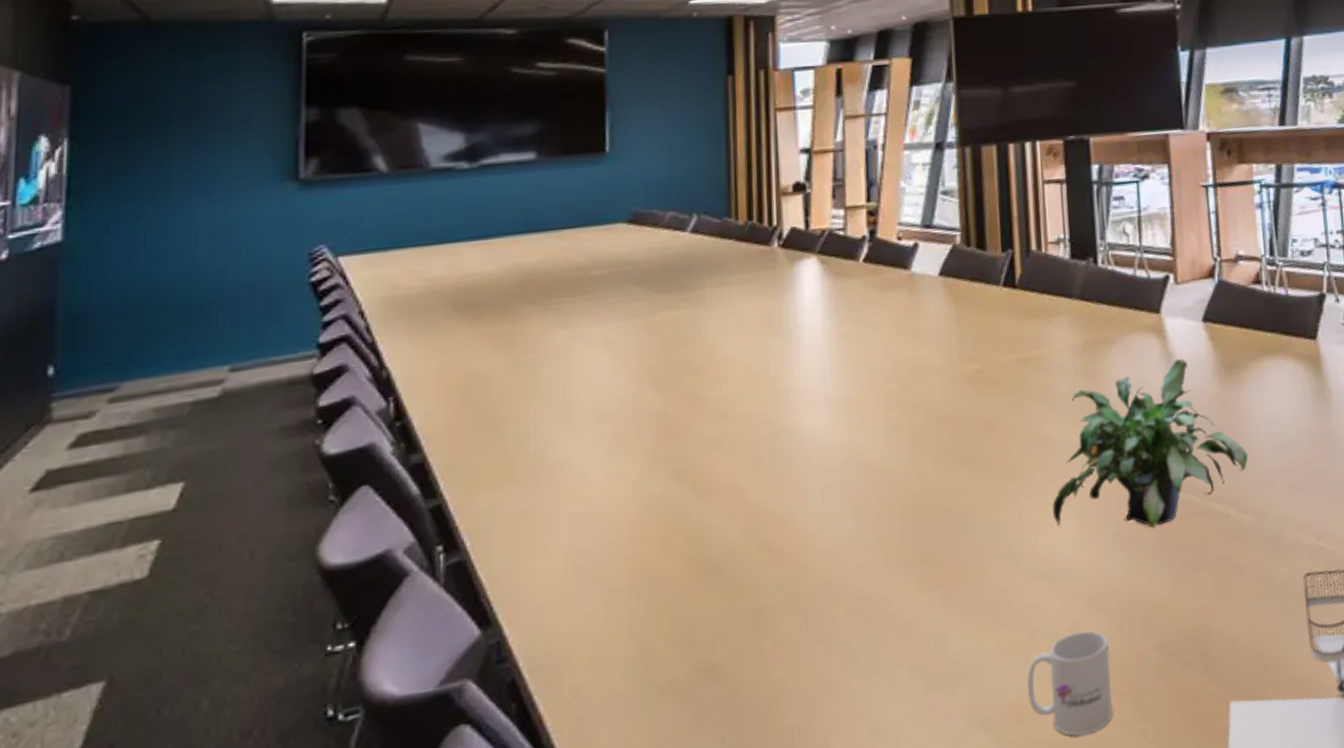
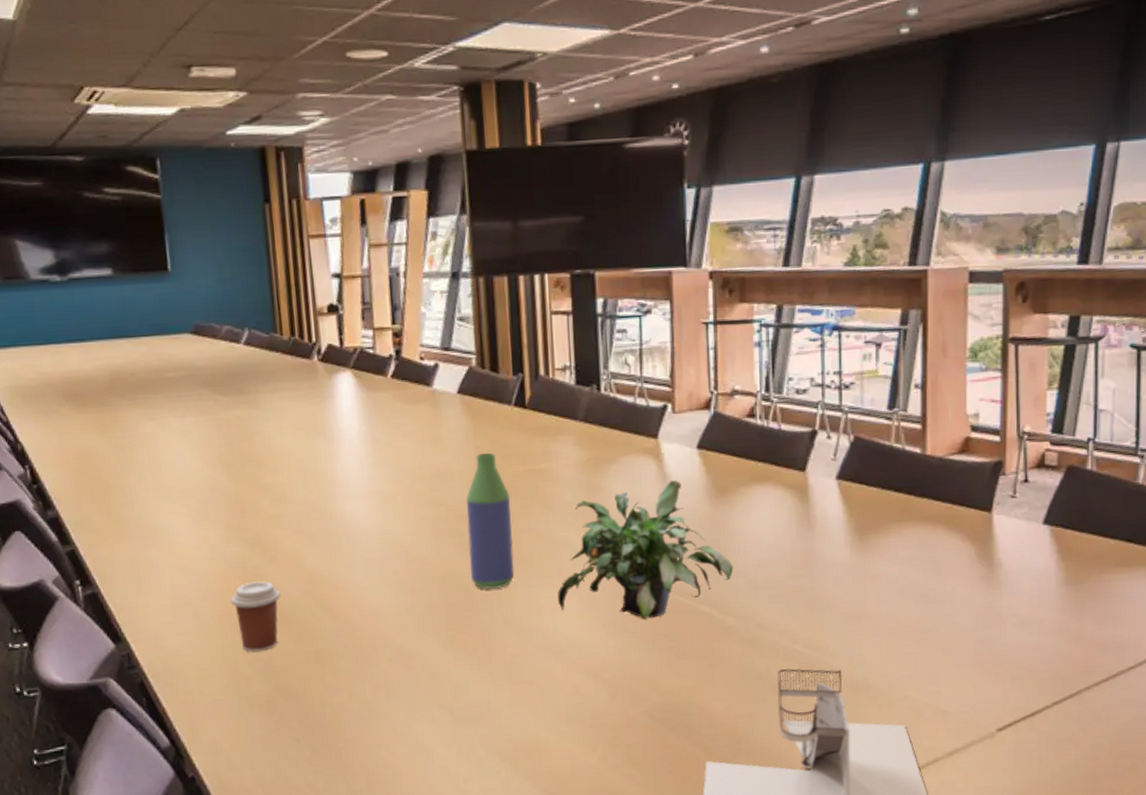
coffee cup: none [647,523,713,622] -> present [231,581,281,653]
bottle: none [946,340,1003,508] -> present [465,452,515,589]
mug: present [1026,630,1112,736] -> none [535,694,606,772]

